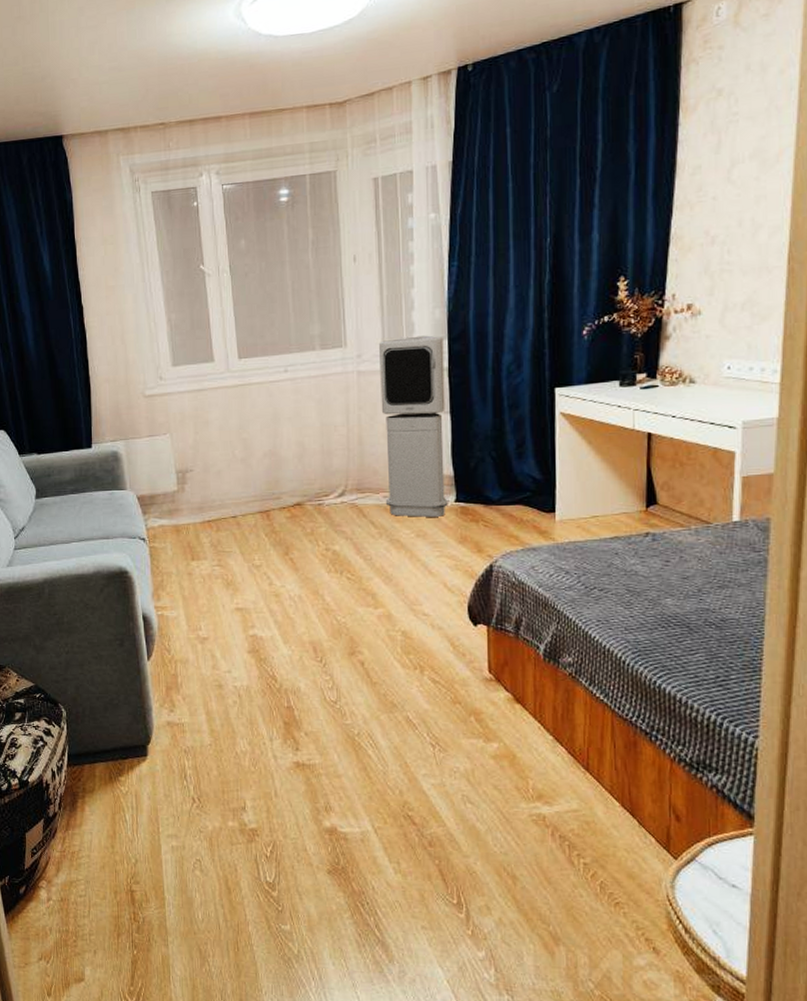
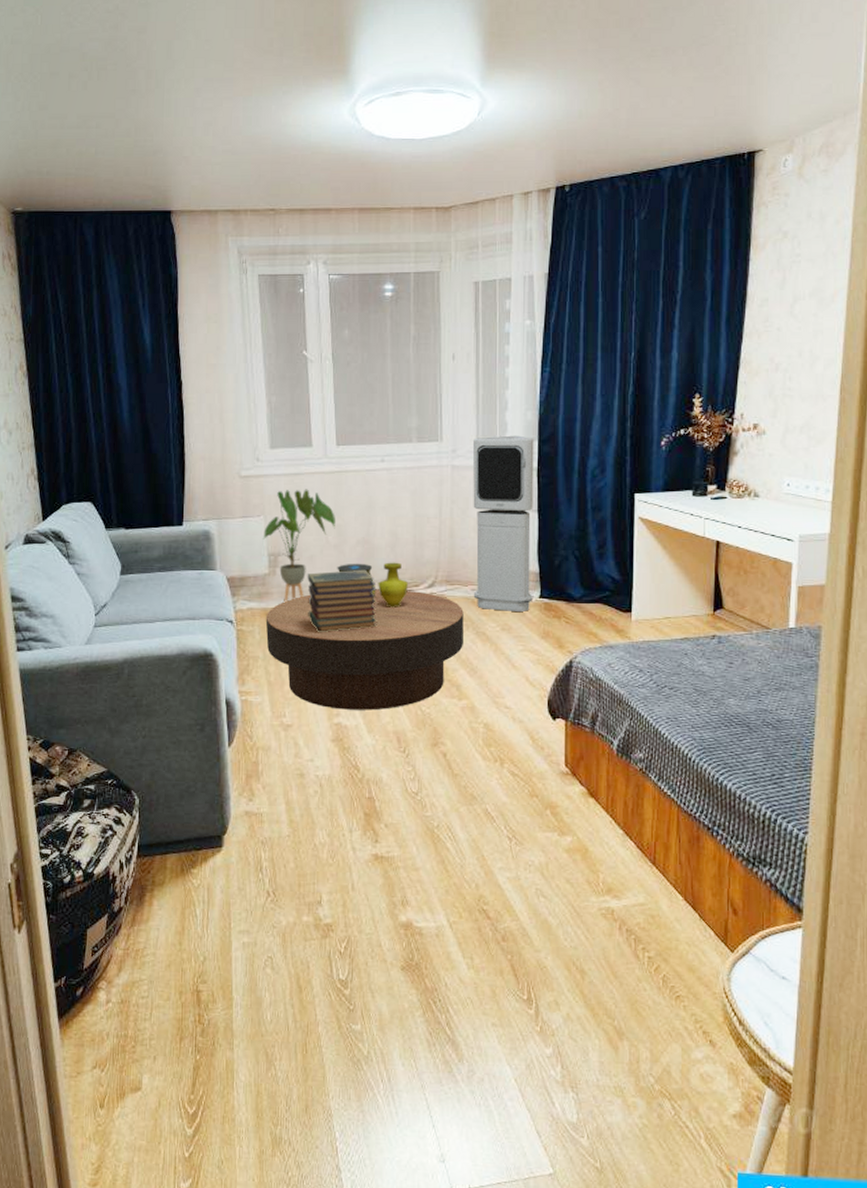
house plant: none [169,404,241,519] -> present [262,489,335,603]
coffee table: none [177,500,377,621] -> present [265,589,464,711]
book stack: none [216,482,288,547] -> present [307,569,377,633]
decorative vase: none [245,473,318,519] -> present [337,562,408,608]

